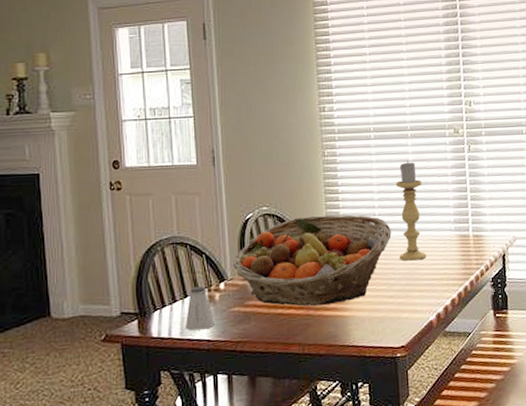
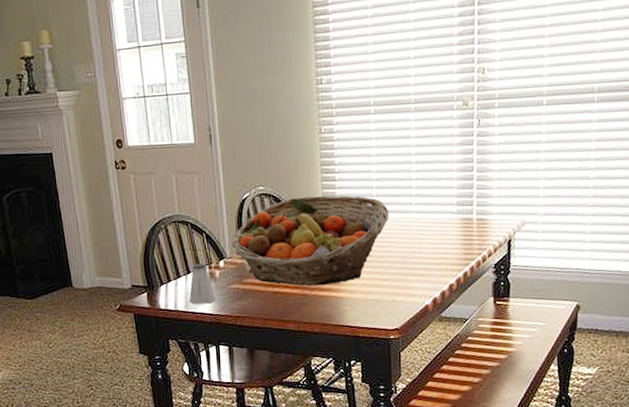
candle holder: present [395,161,427,261] -> none [395,137,426,244]

